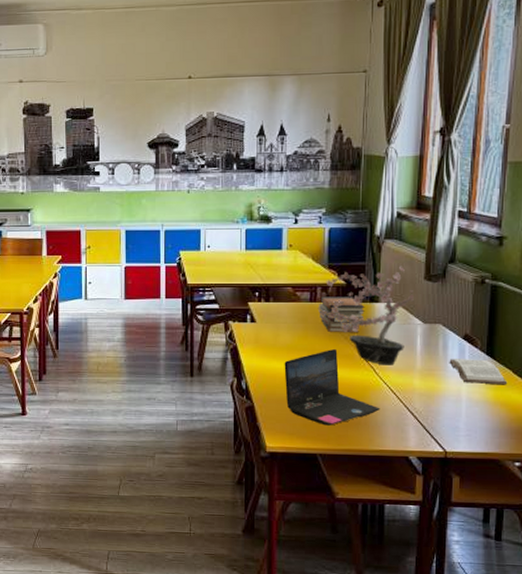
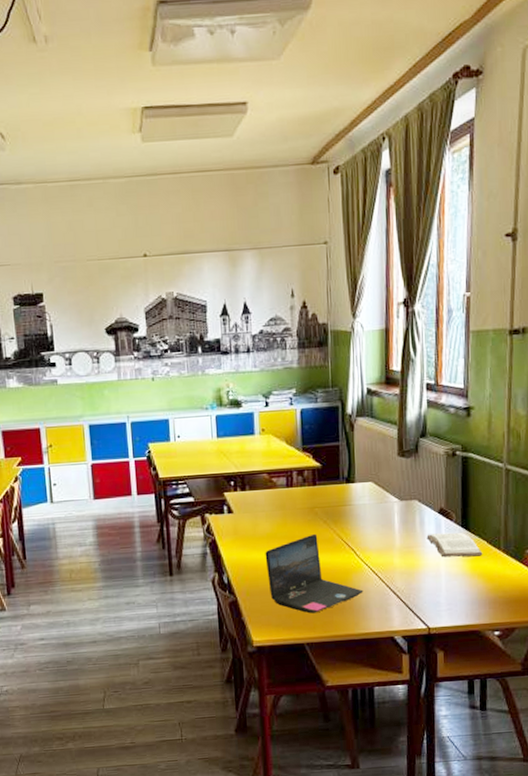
potted plant: present [317,266,414,365] -> none [294,443,389,547]
book stack: present [319,296,365,333] -> none [296,479,342,517]

